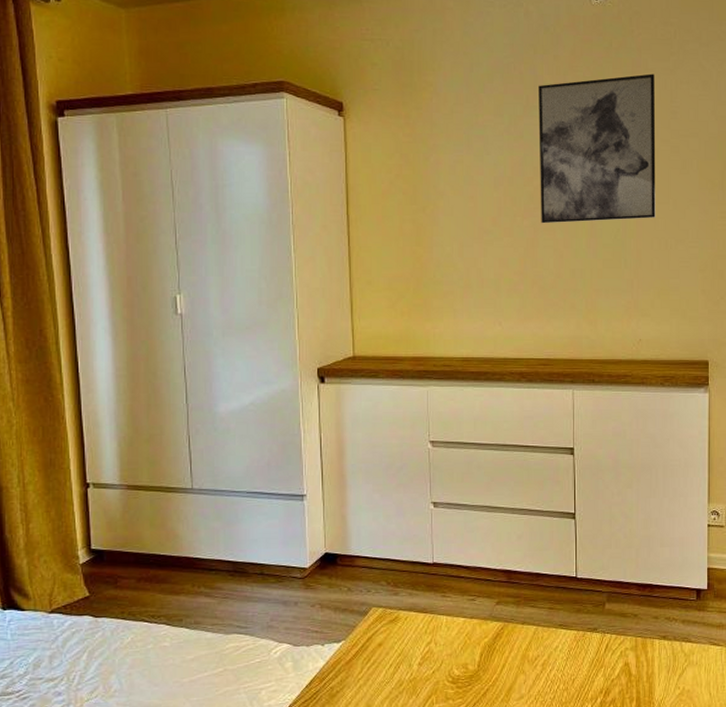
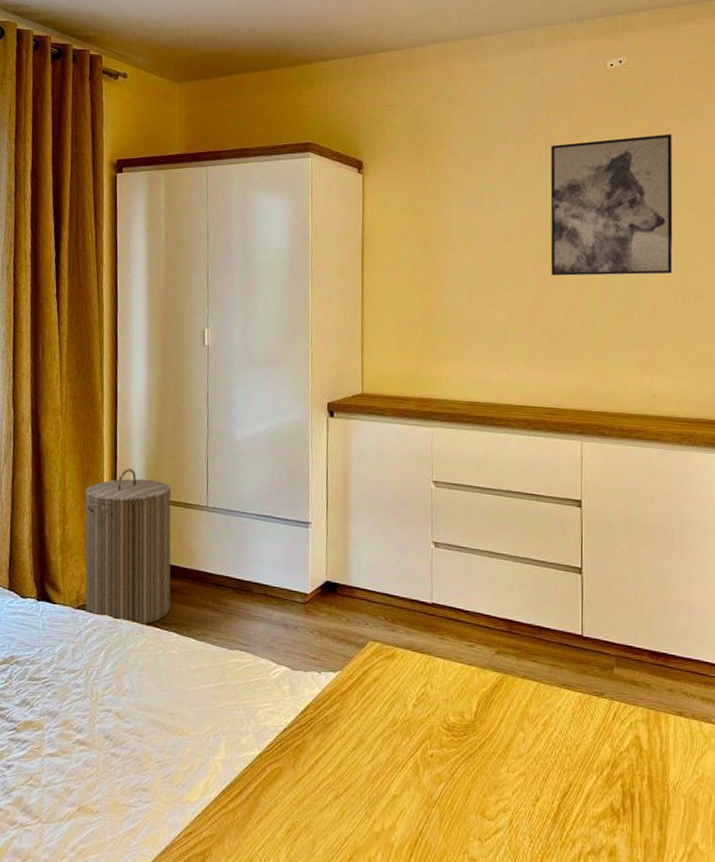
laundry hamper: none [50,455,158,622] -> present [85,468,172,626]

